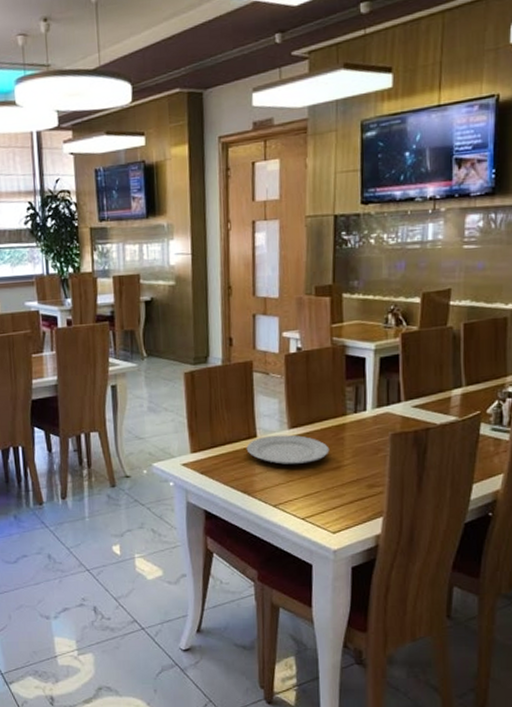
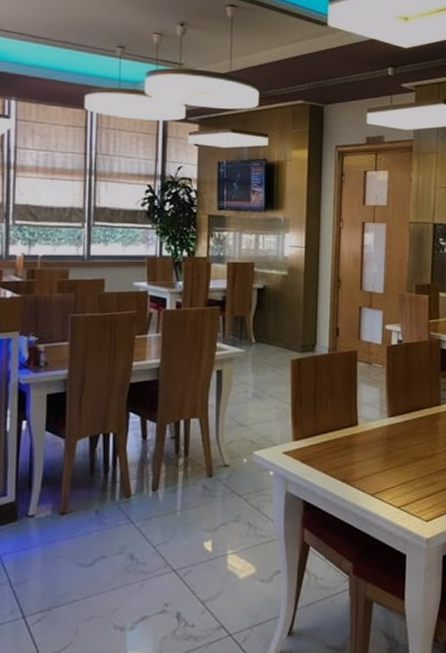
plate: present [246,434,330,465] -> none [347,423,425,454]

